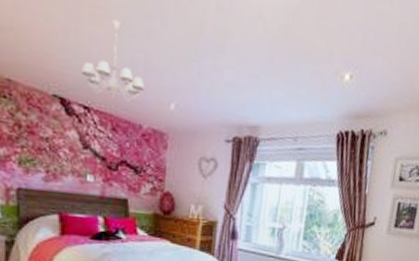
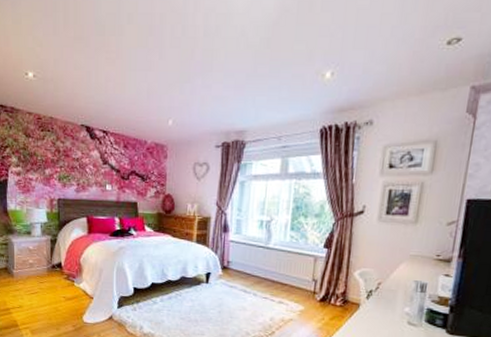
chandelier: present [81,19,145,102] -> none [101,60,148,123]

